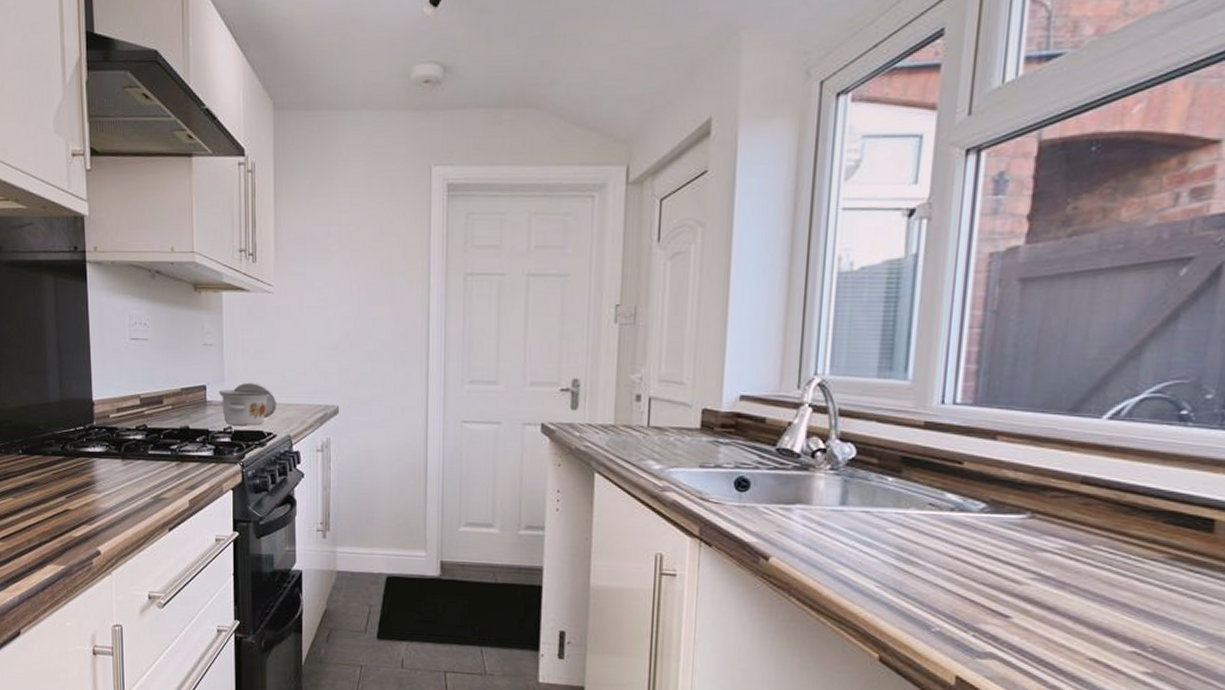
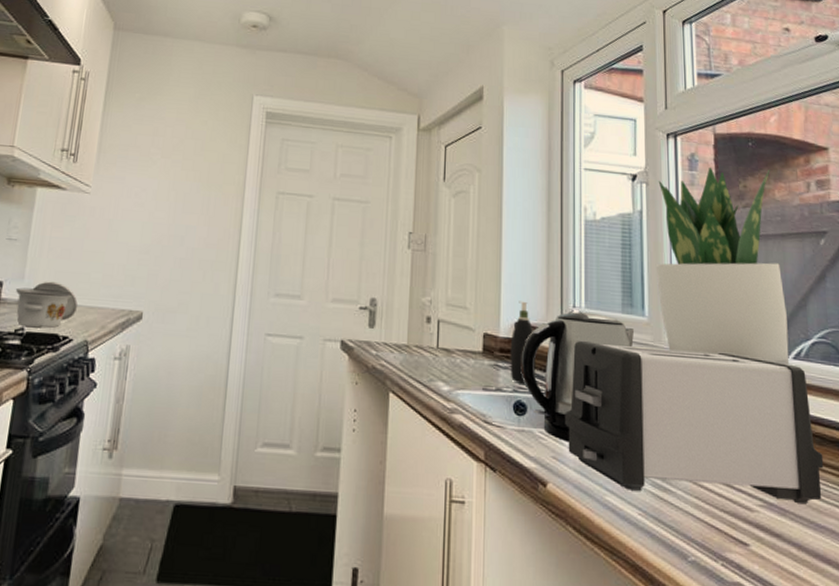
soap dispenser: none [732,371,765,461] -> present [510,300,537,386]
kettle: none [745,380,892,517] -> present [521,312,635,443]
toaster: none [795,412,1130,576] -> present [565,341,824,503]
planter: none [929,181,1119,427] -> present [655,167,790,365]

